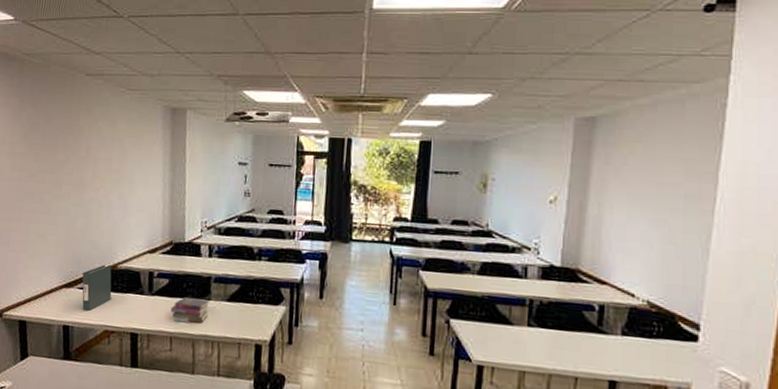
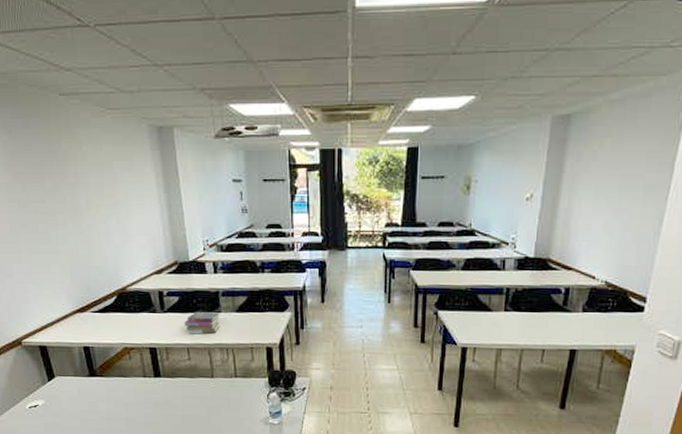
binder: present [82,265,112,311] -> none [93,288,126,331]

